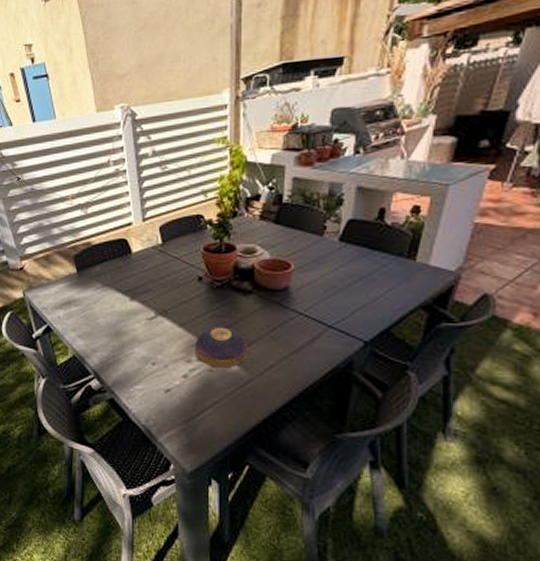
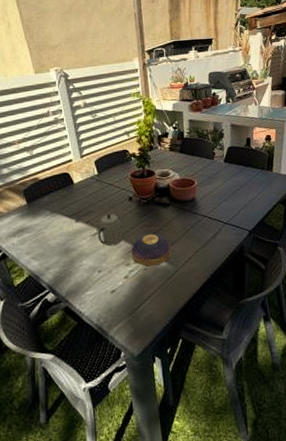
teapot: none [154,293,189,336] -> present [97,211,124,247]

